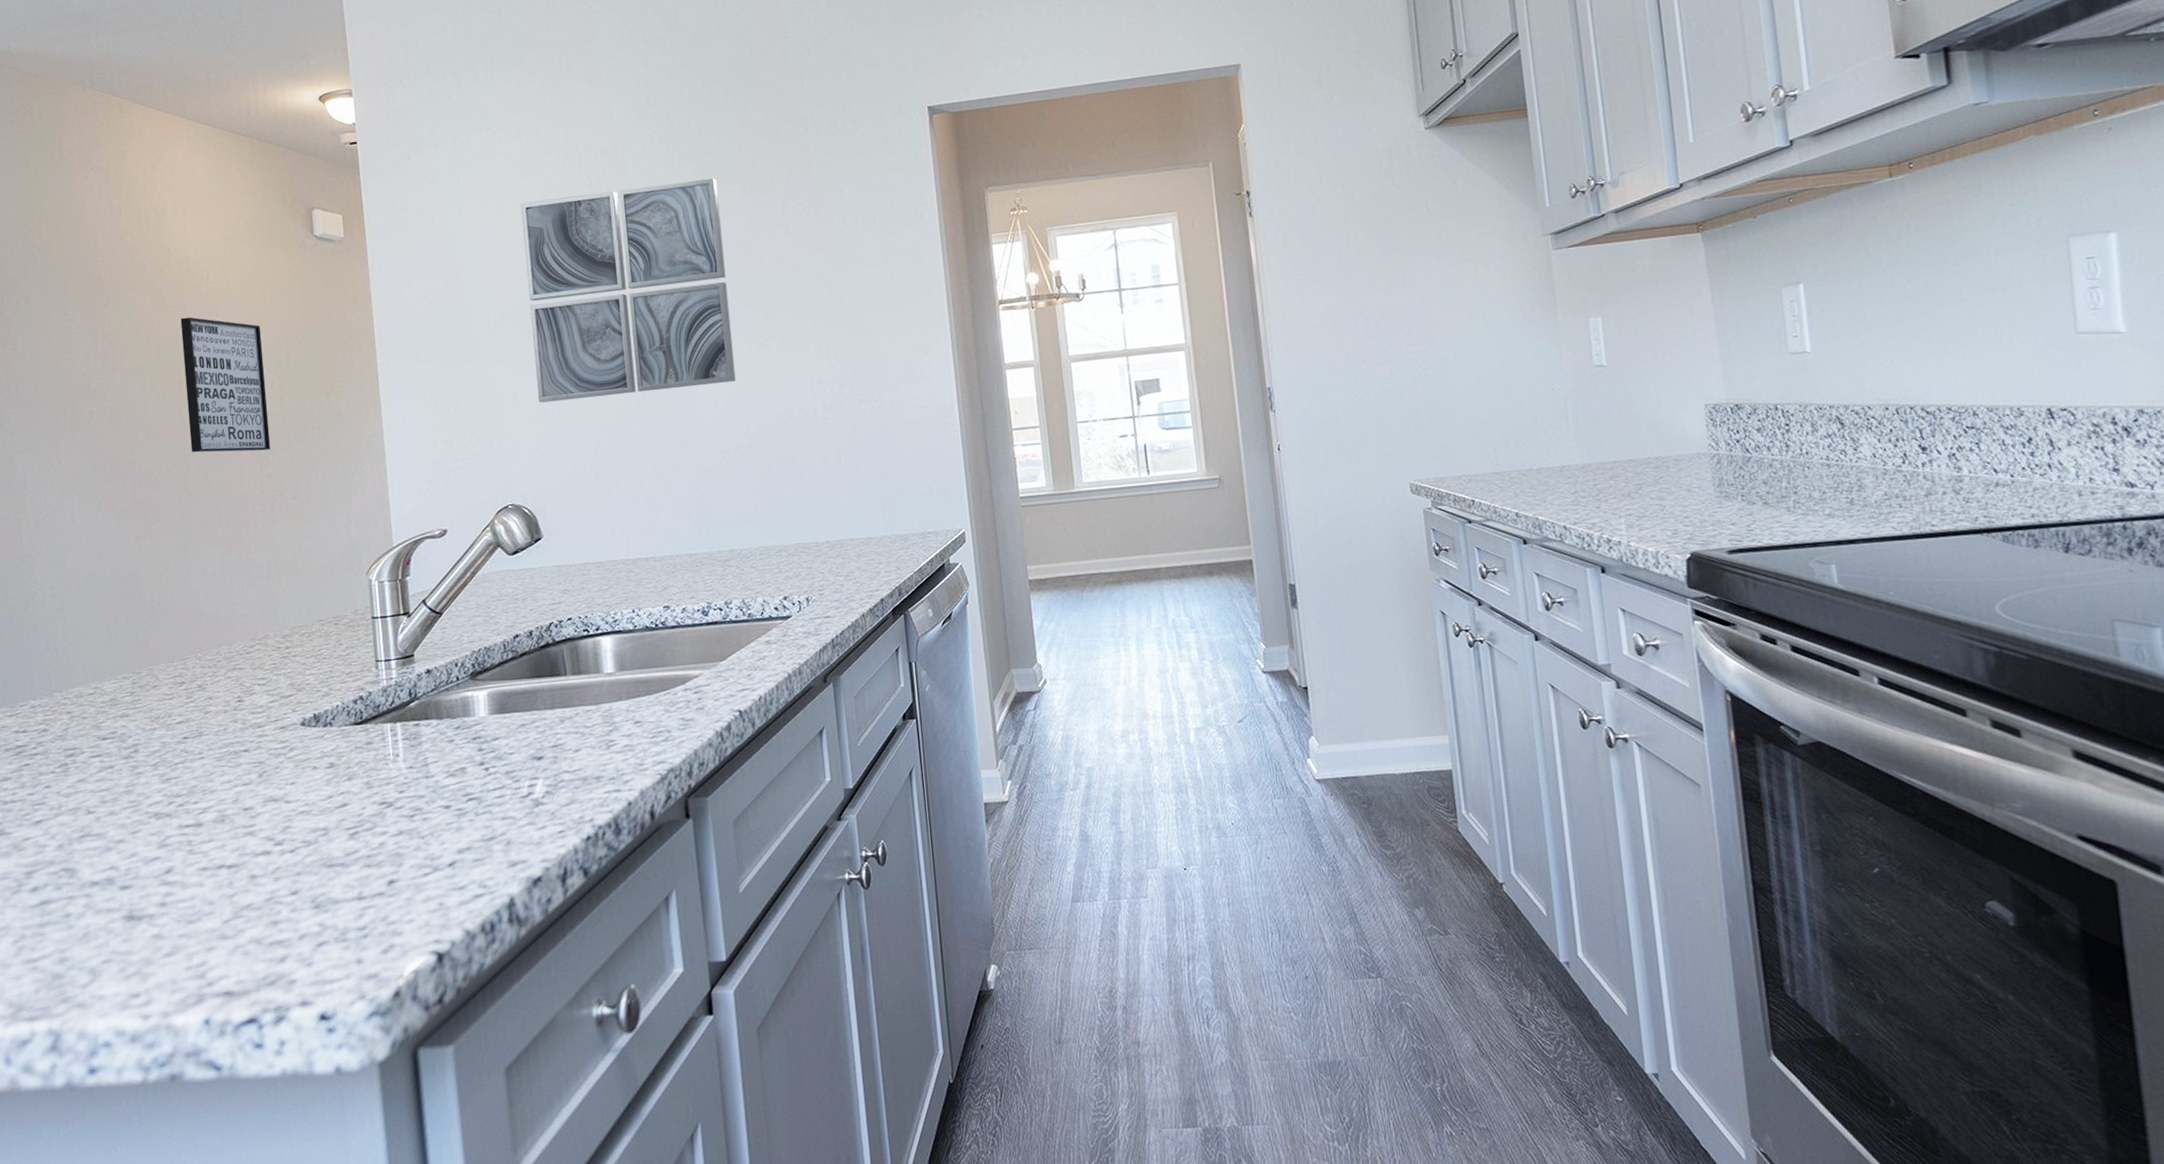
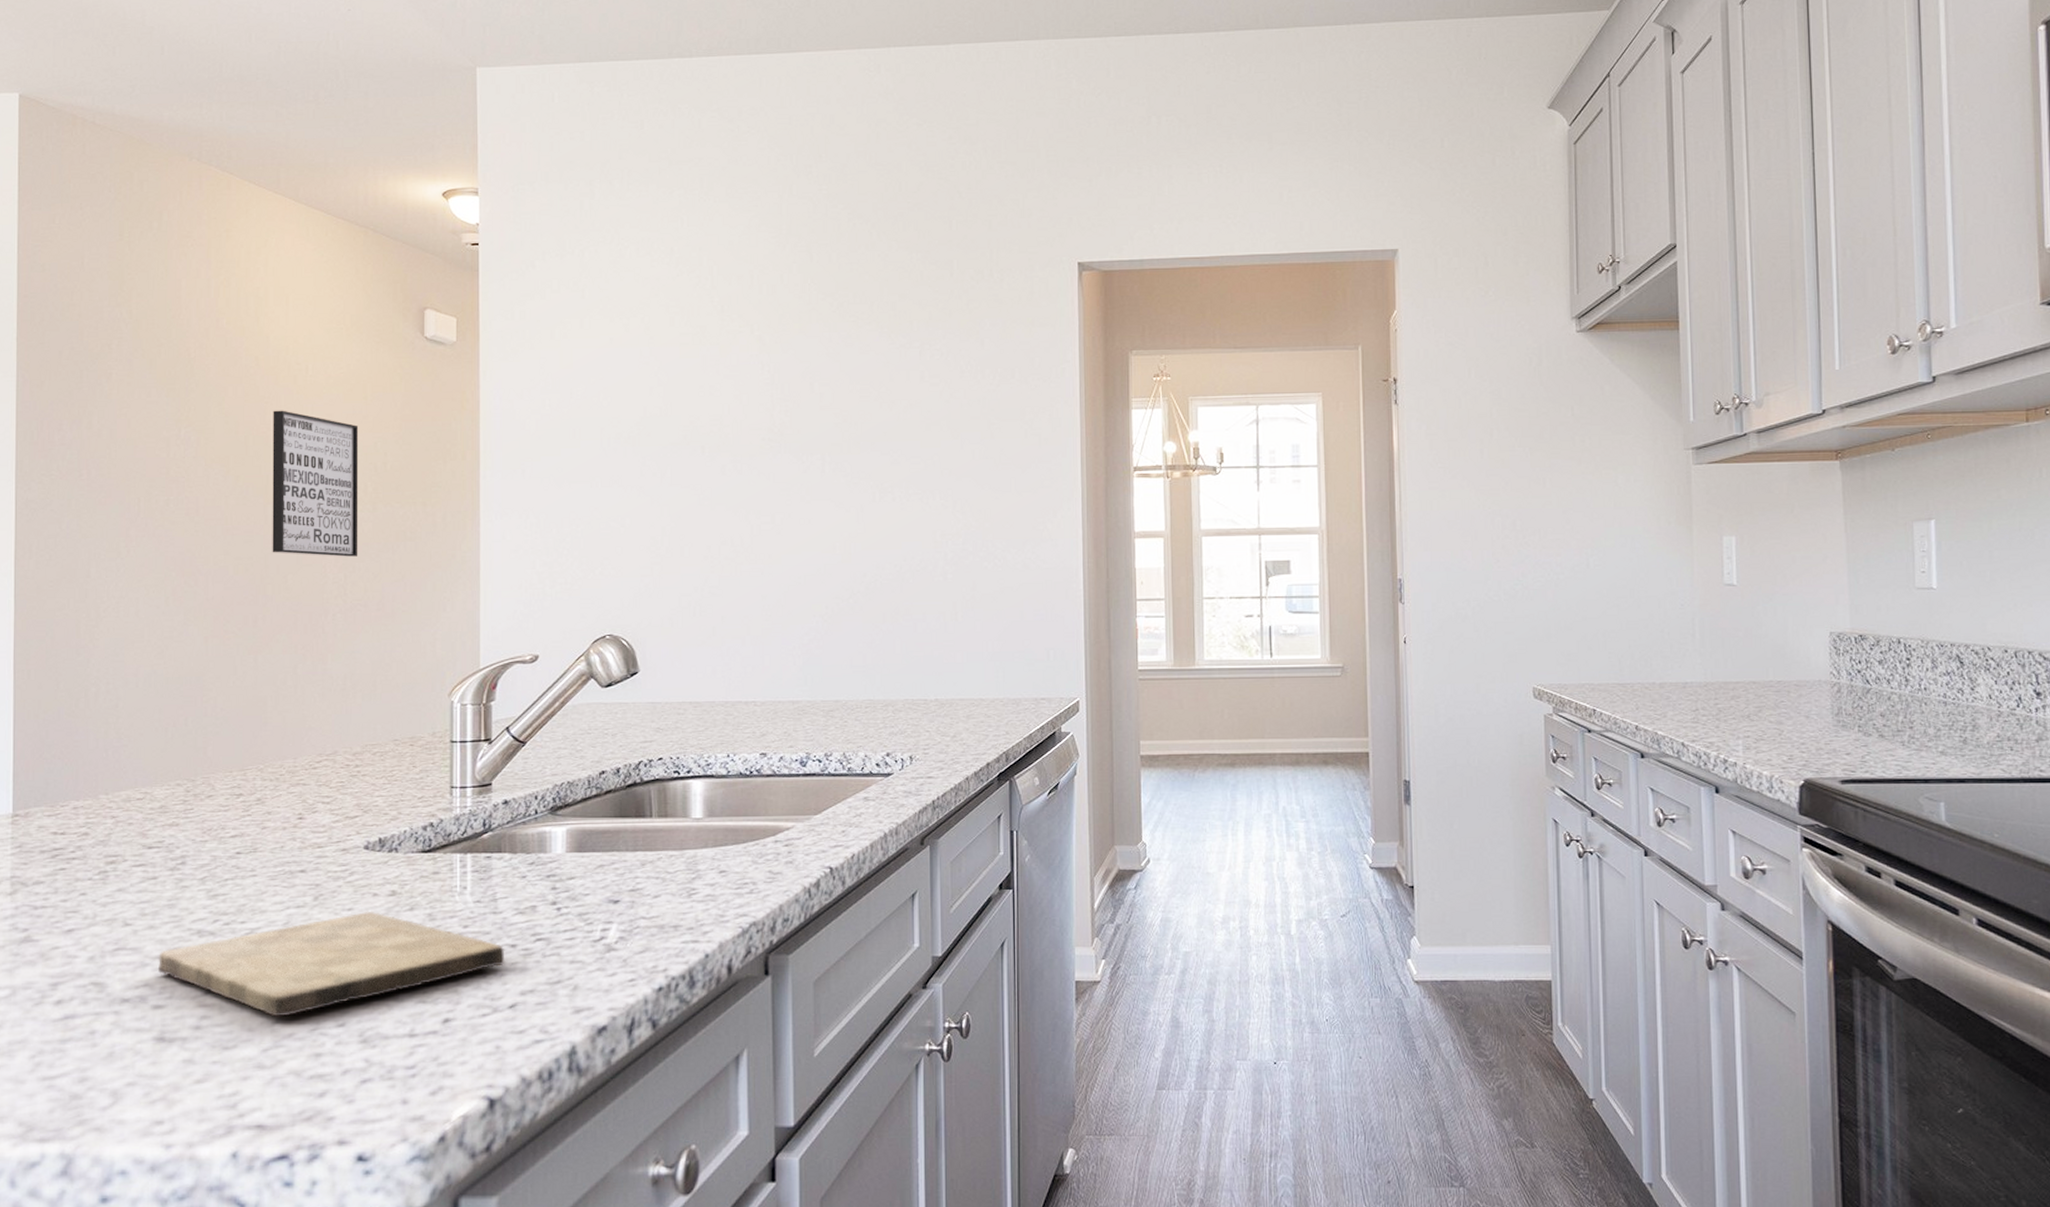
cutting board: none [121,783,441,890] -> present [157,911,505,1017]
wall art: present [521,178,736,403] -> none [647,315,856,532]

